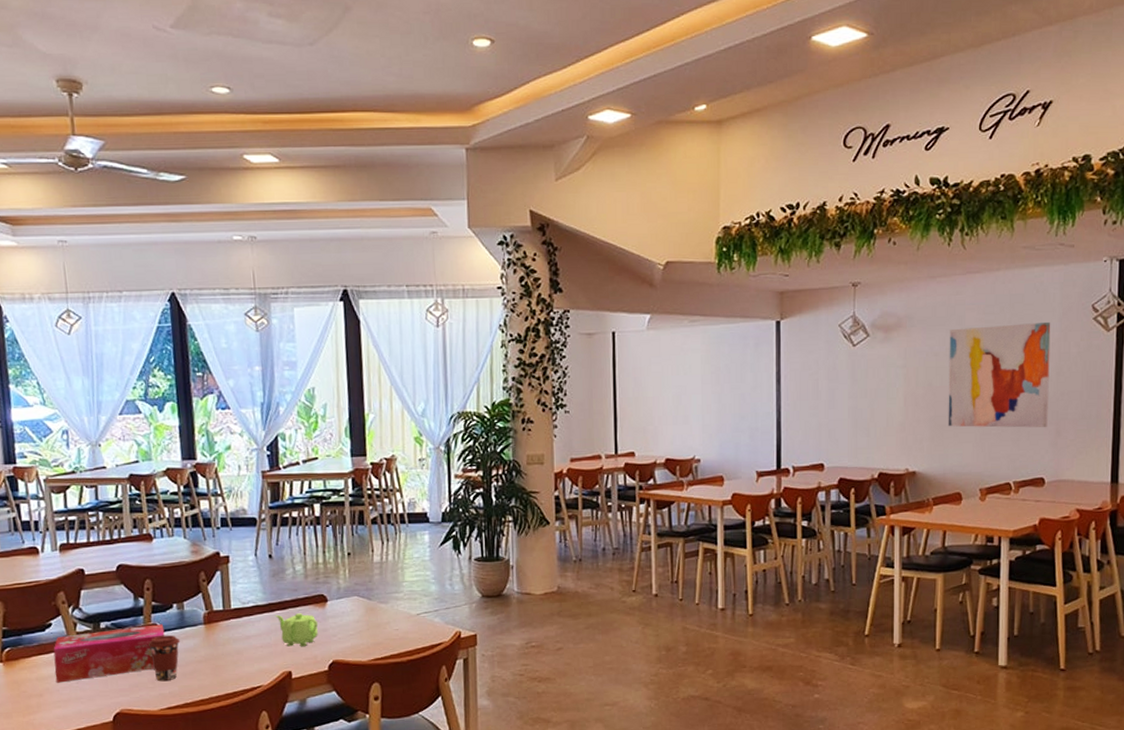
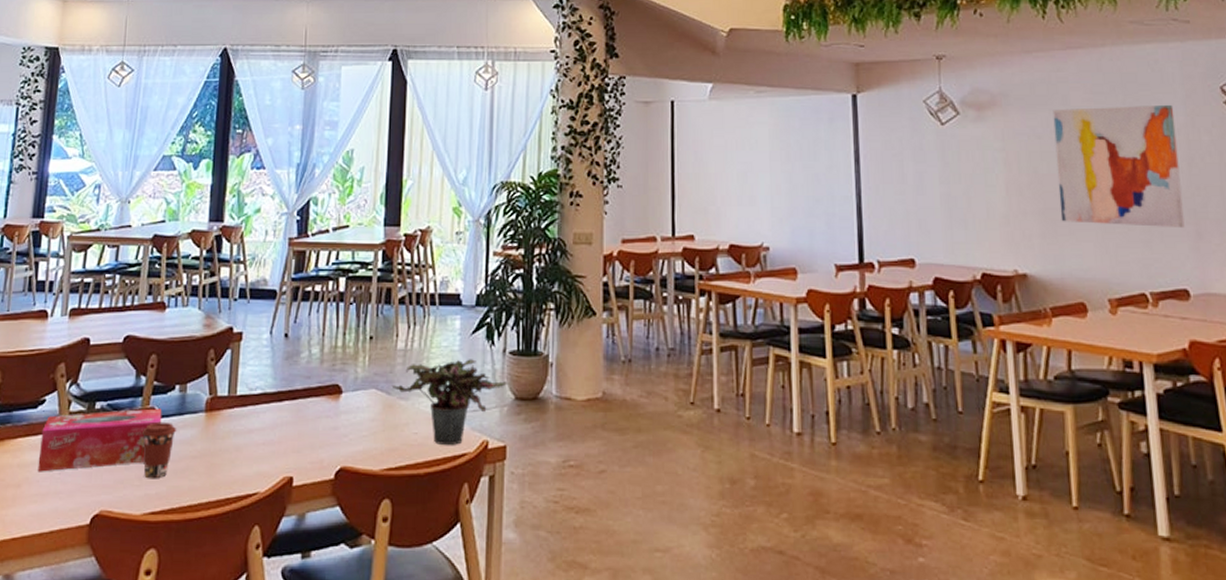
teapot: present [275,613,319,647] -> none [282,405,329,448]
potted plant: none [371,566,475,637] -> present [391,359,508,445]

